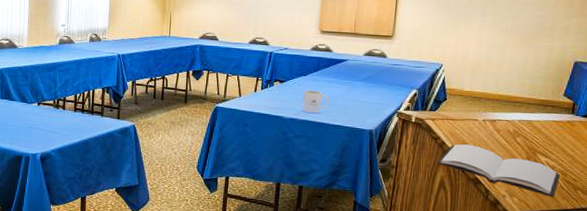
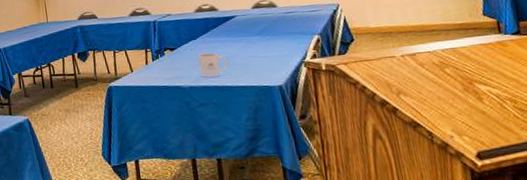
book: present [437,144,560,198] -> none [363,84,511,131]

